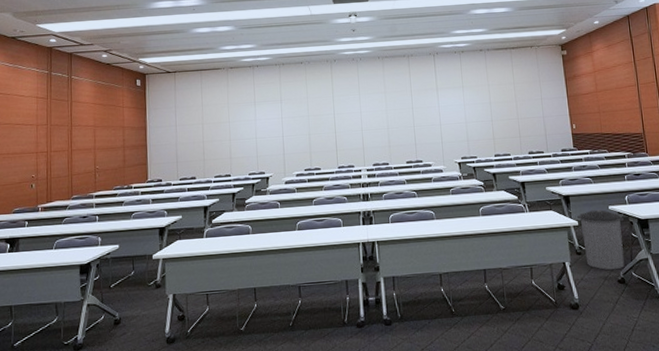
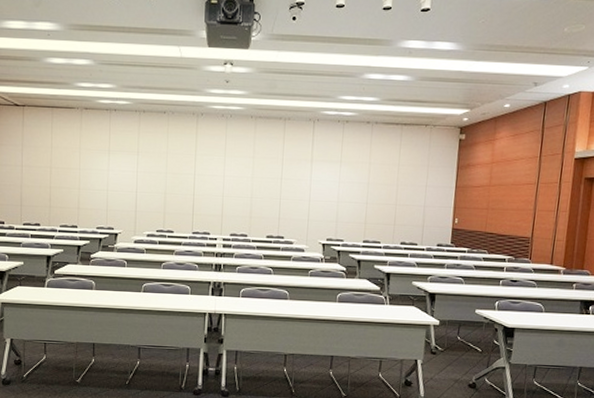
trash can: present [577,209,625,270] -> none [439,311,489,374]

